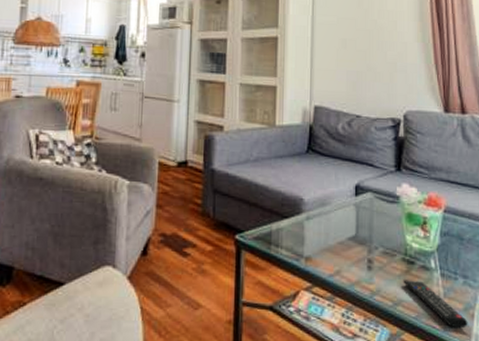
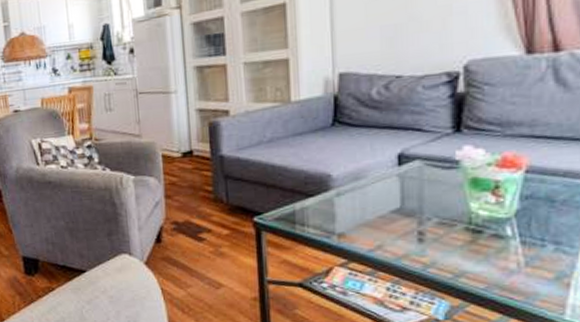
remote control: present [403,280,468,329] -> none [467,250,561,299]

